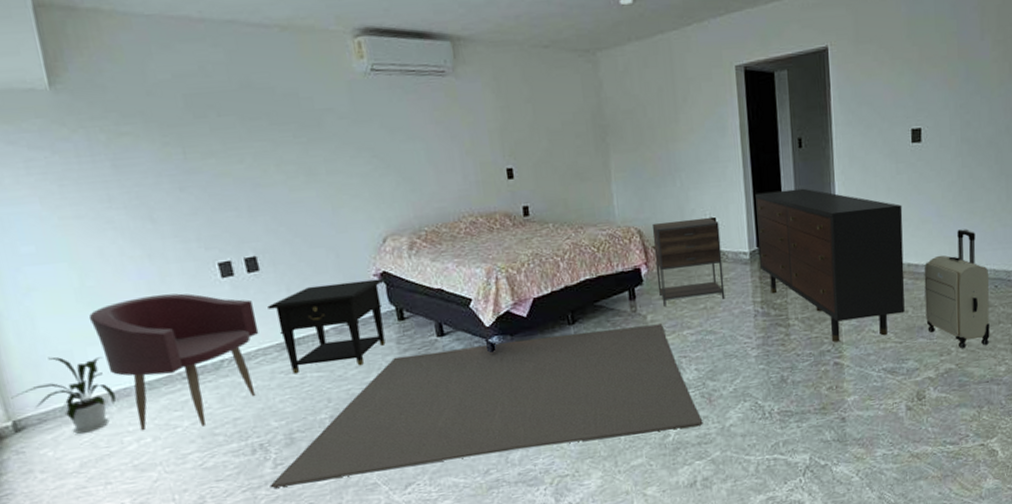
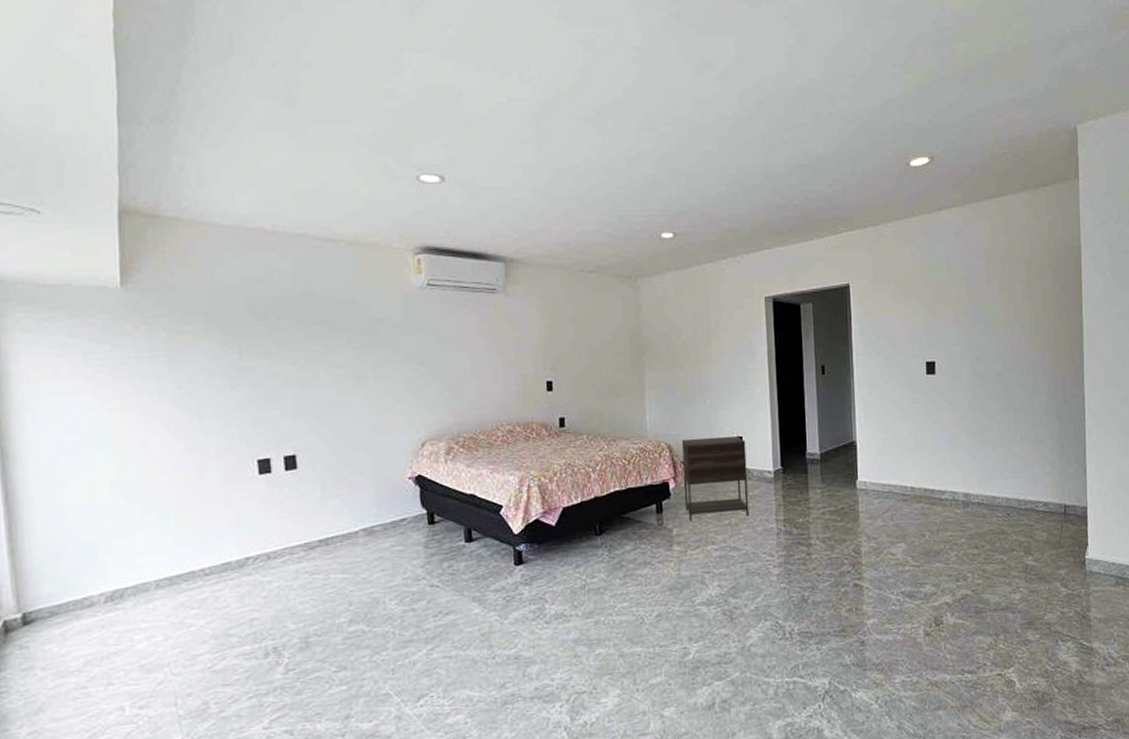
house plant: present [11,356,117,434] -> none [26,547,134,629]
armchair: present [88,293,259,431] -> none [120,488,289,629]
nightstand: present [268,278,386,374] -> none [300,482,418,575]
rug: present [269,324,703,488] -> none [278,538,724,696]
dresser: present [755,188,905,342] -> none [780,412,922,564]
suitcase: present [924,229,990,349] -> none [939,457,1004,575]

